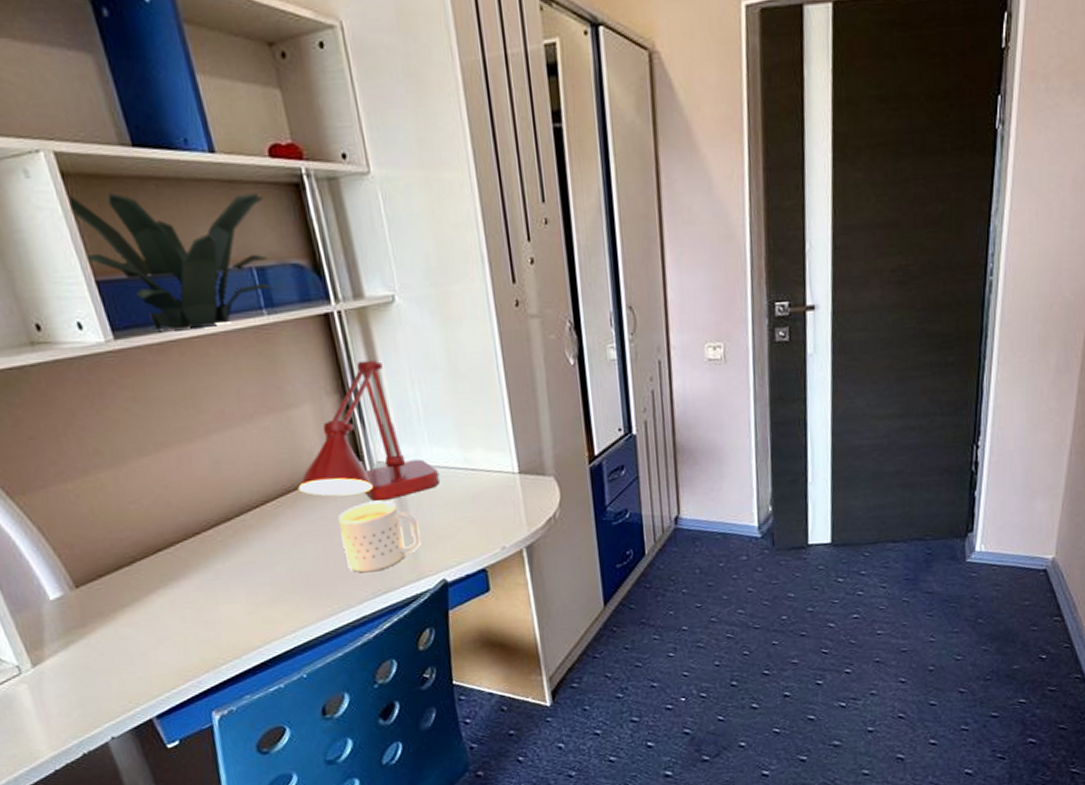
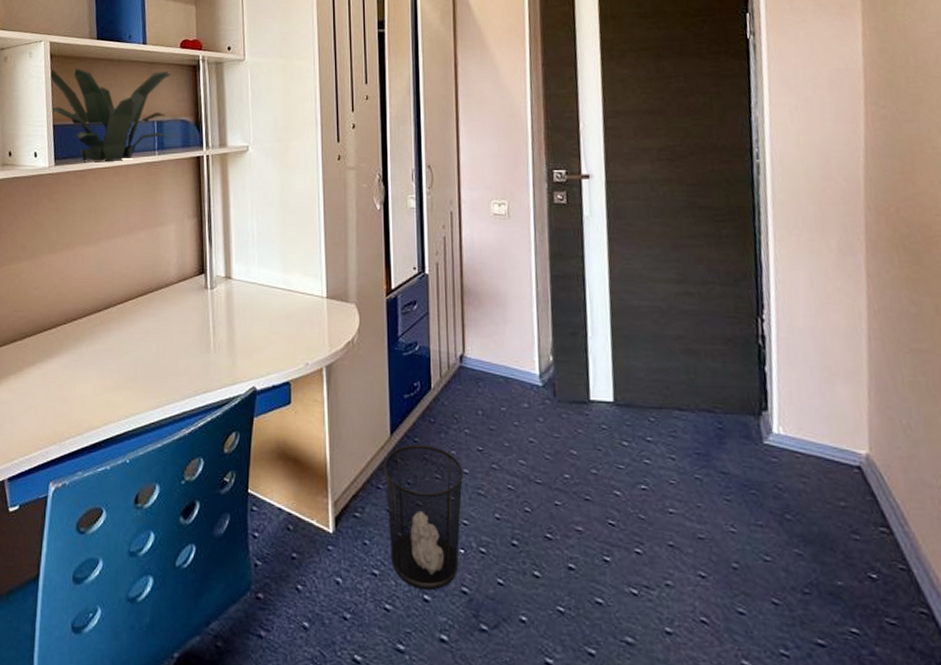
desk lamp: present [298,360,440,502] -> none [154,194,263,310]
mug: present [338,501,421,573] -> none [179,310,240,372]
waste bin: none [598,609,683,739] -> present [383,444,464,590]

